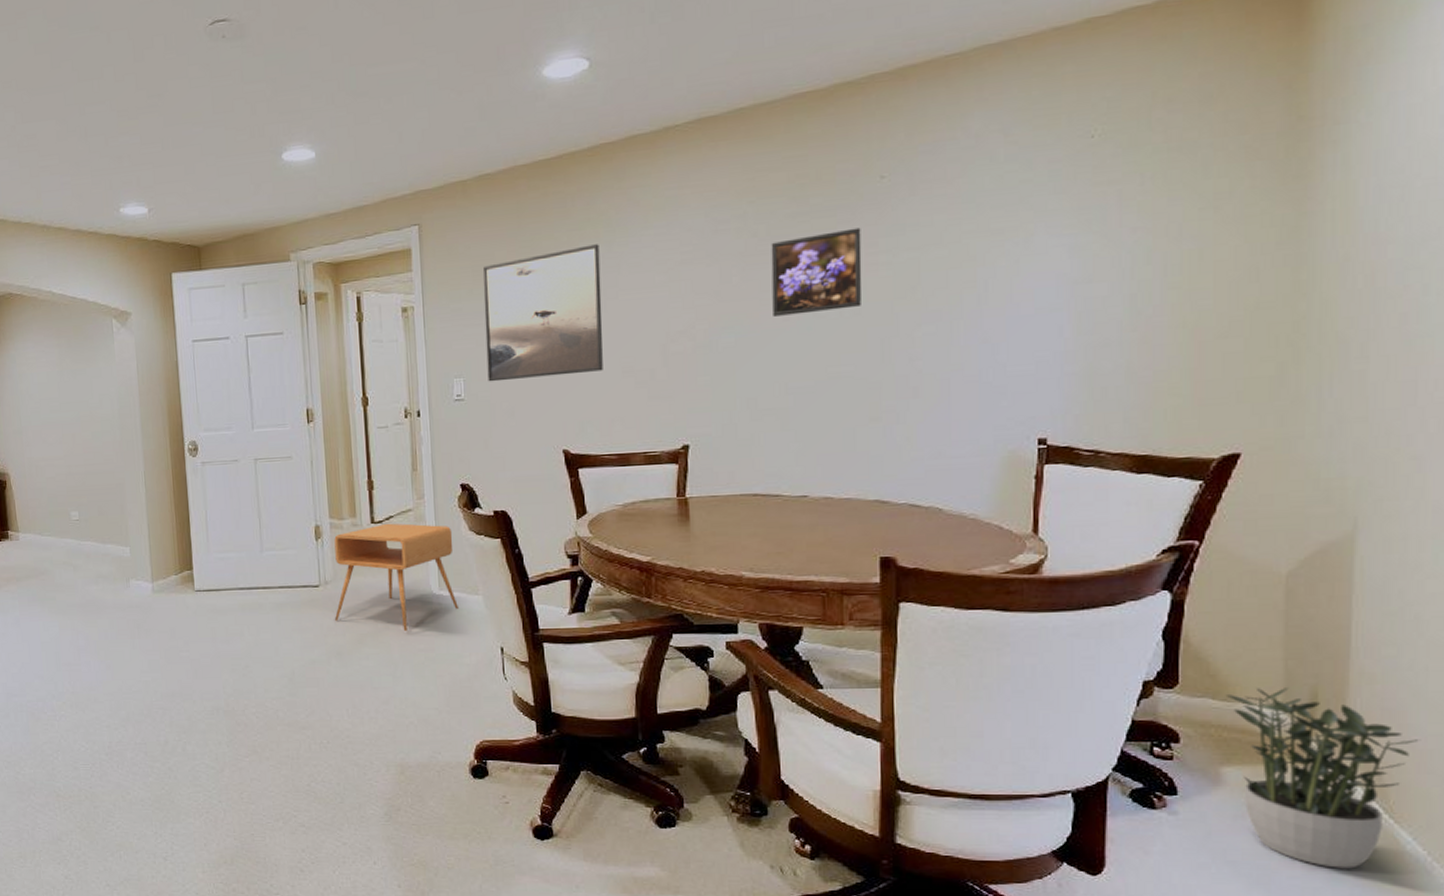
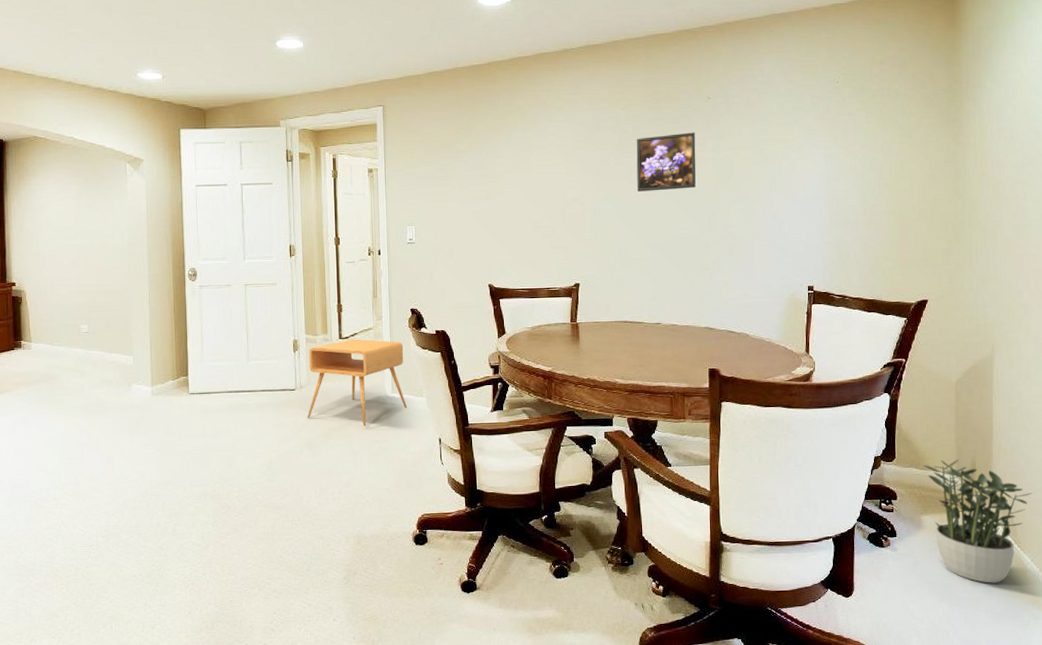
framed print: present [482,244,603,382] -> none [431,130,519,230]

